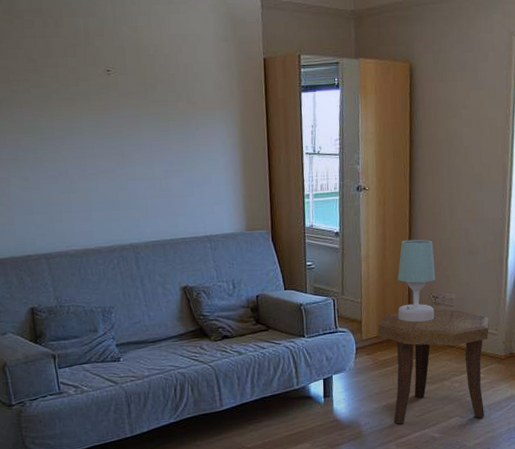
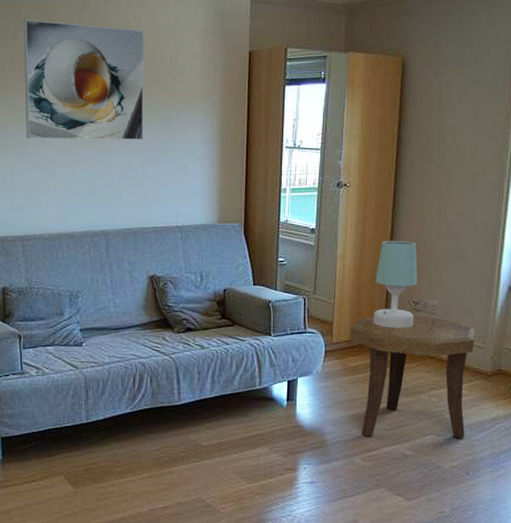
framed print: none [26,25,165,153] -> present [23,19,143,141]

